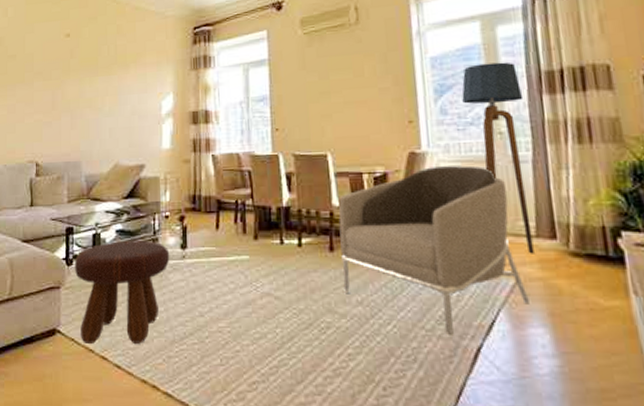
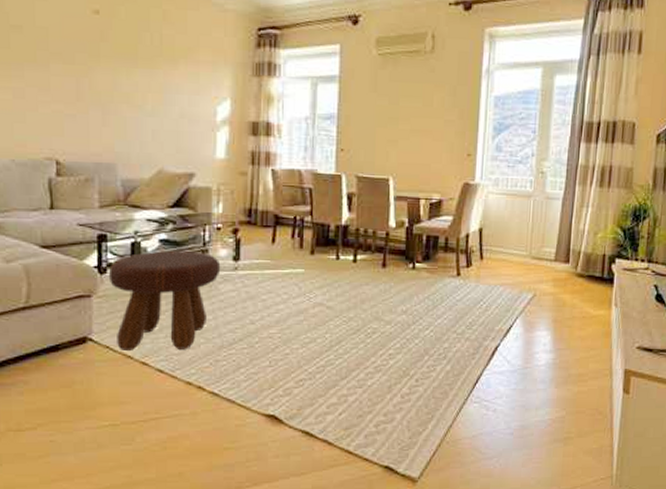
armchair: present [338,165,531,337] -> none [391,197,542,339]
floor lamp: present [462,62,534,254] -> none [516,108,566,274]

